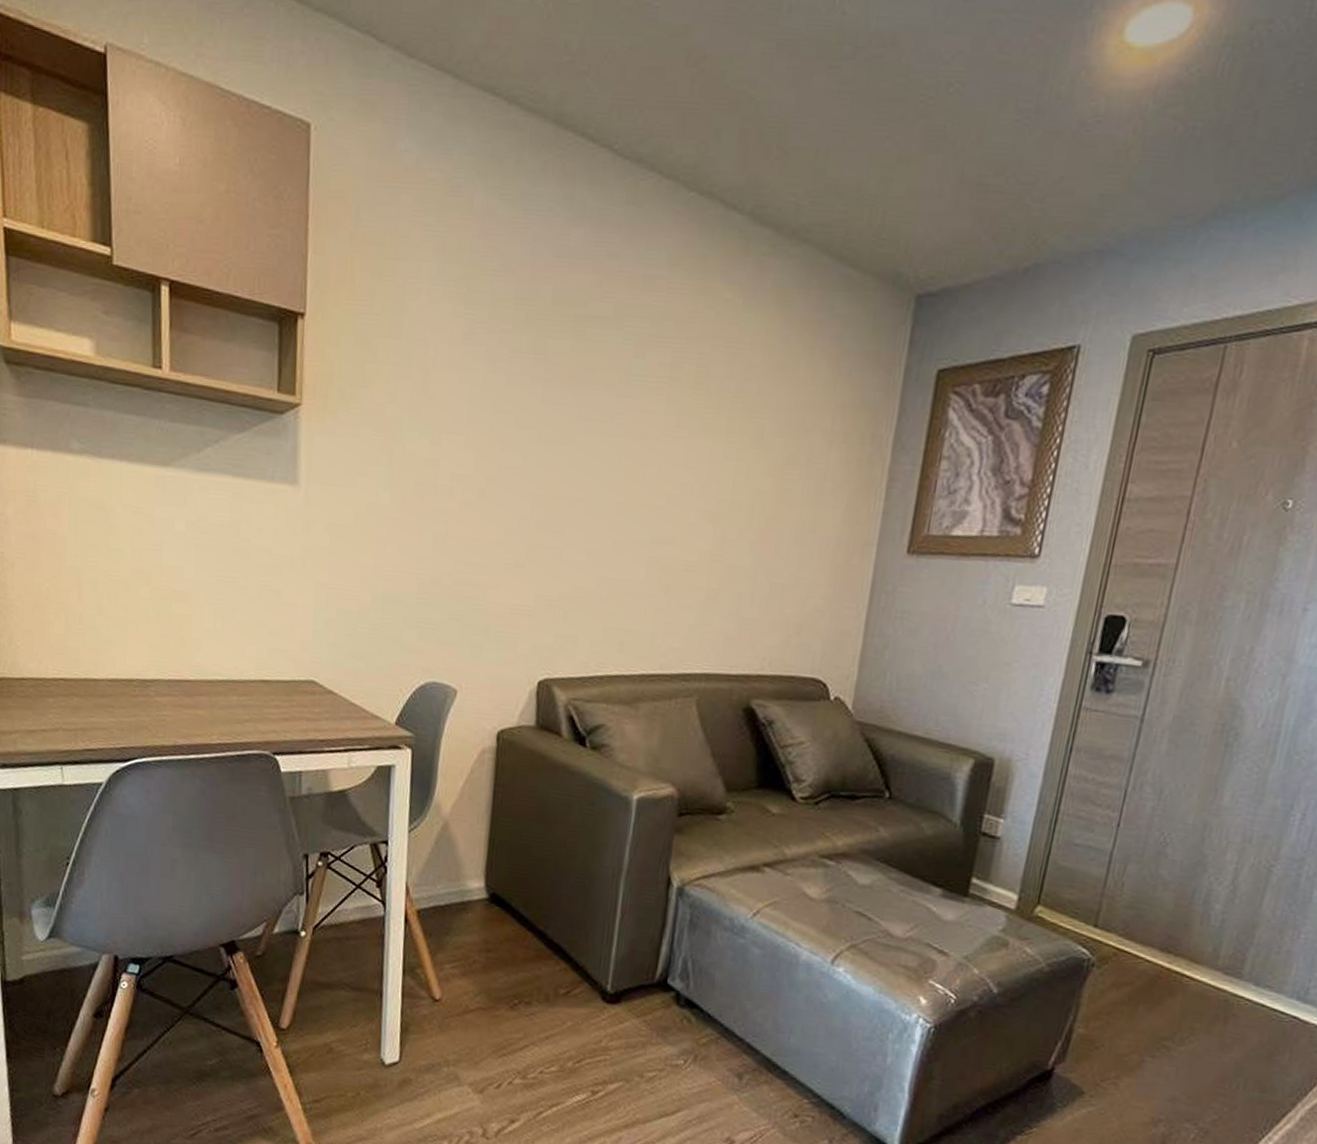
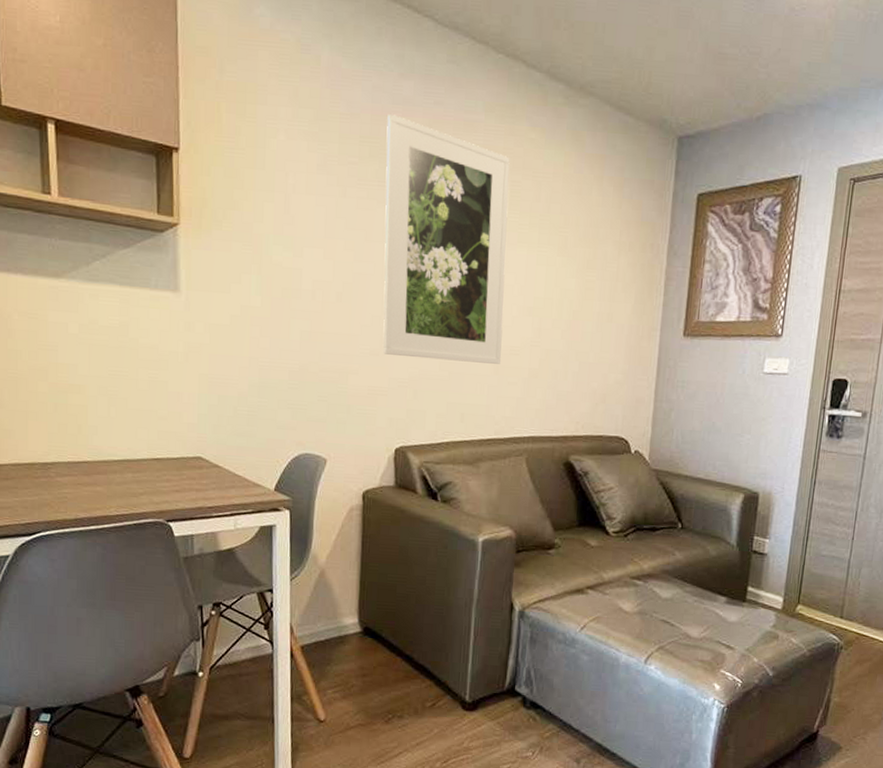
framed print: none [530,268,698,582] -> present [383,113,510,364]

